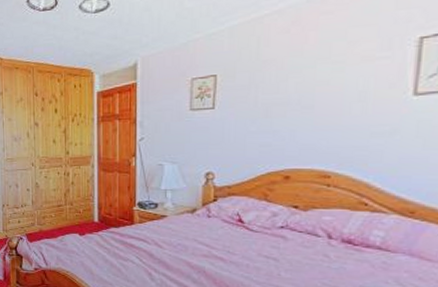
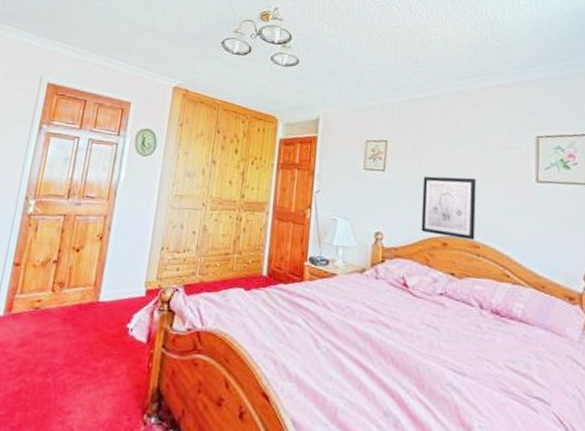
wall art: none [258,101,329,170] -> present [421,176,476,240]

